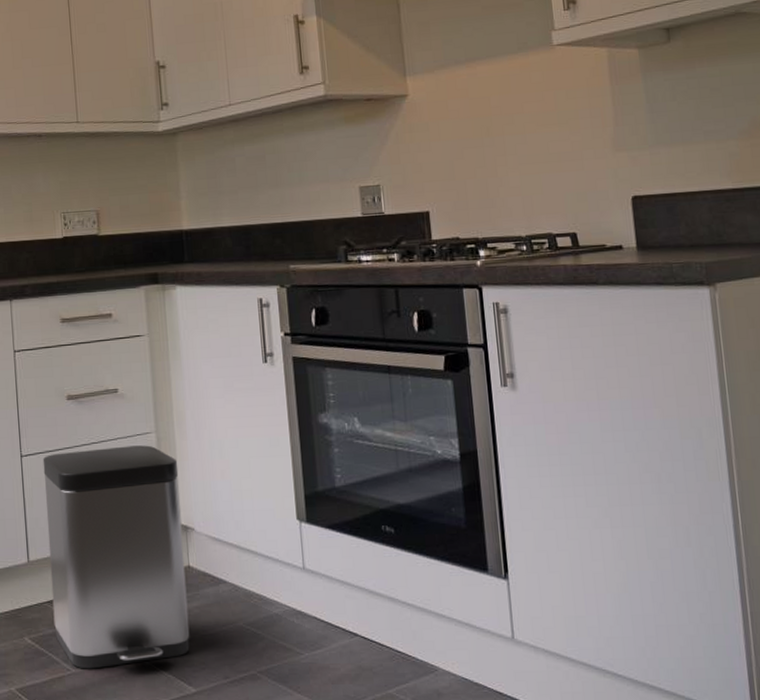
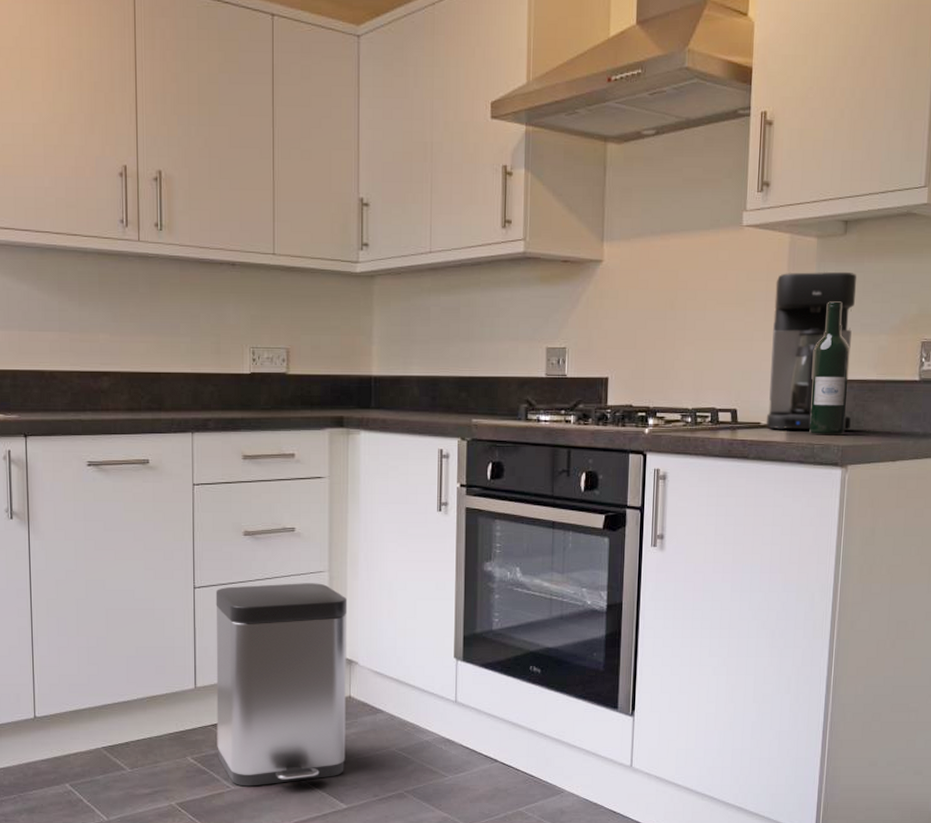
coffee maker: none [599,79,711,251] -> present [766,271,856,430]
wine bottle: none [654,112,706,253] -> present [808,302,850,434]

